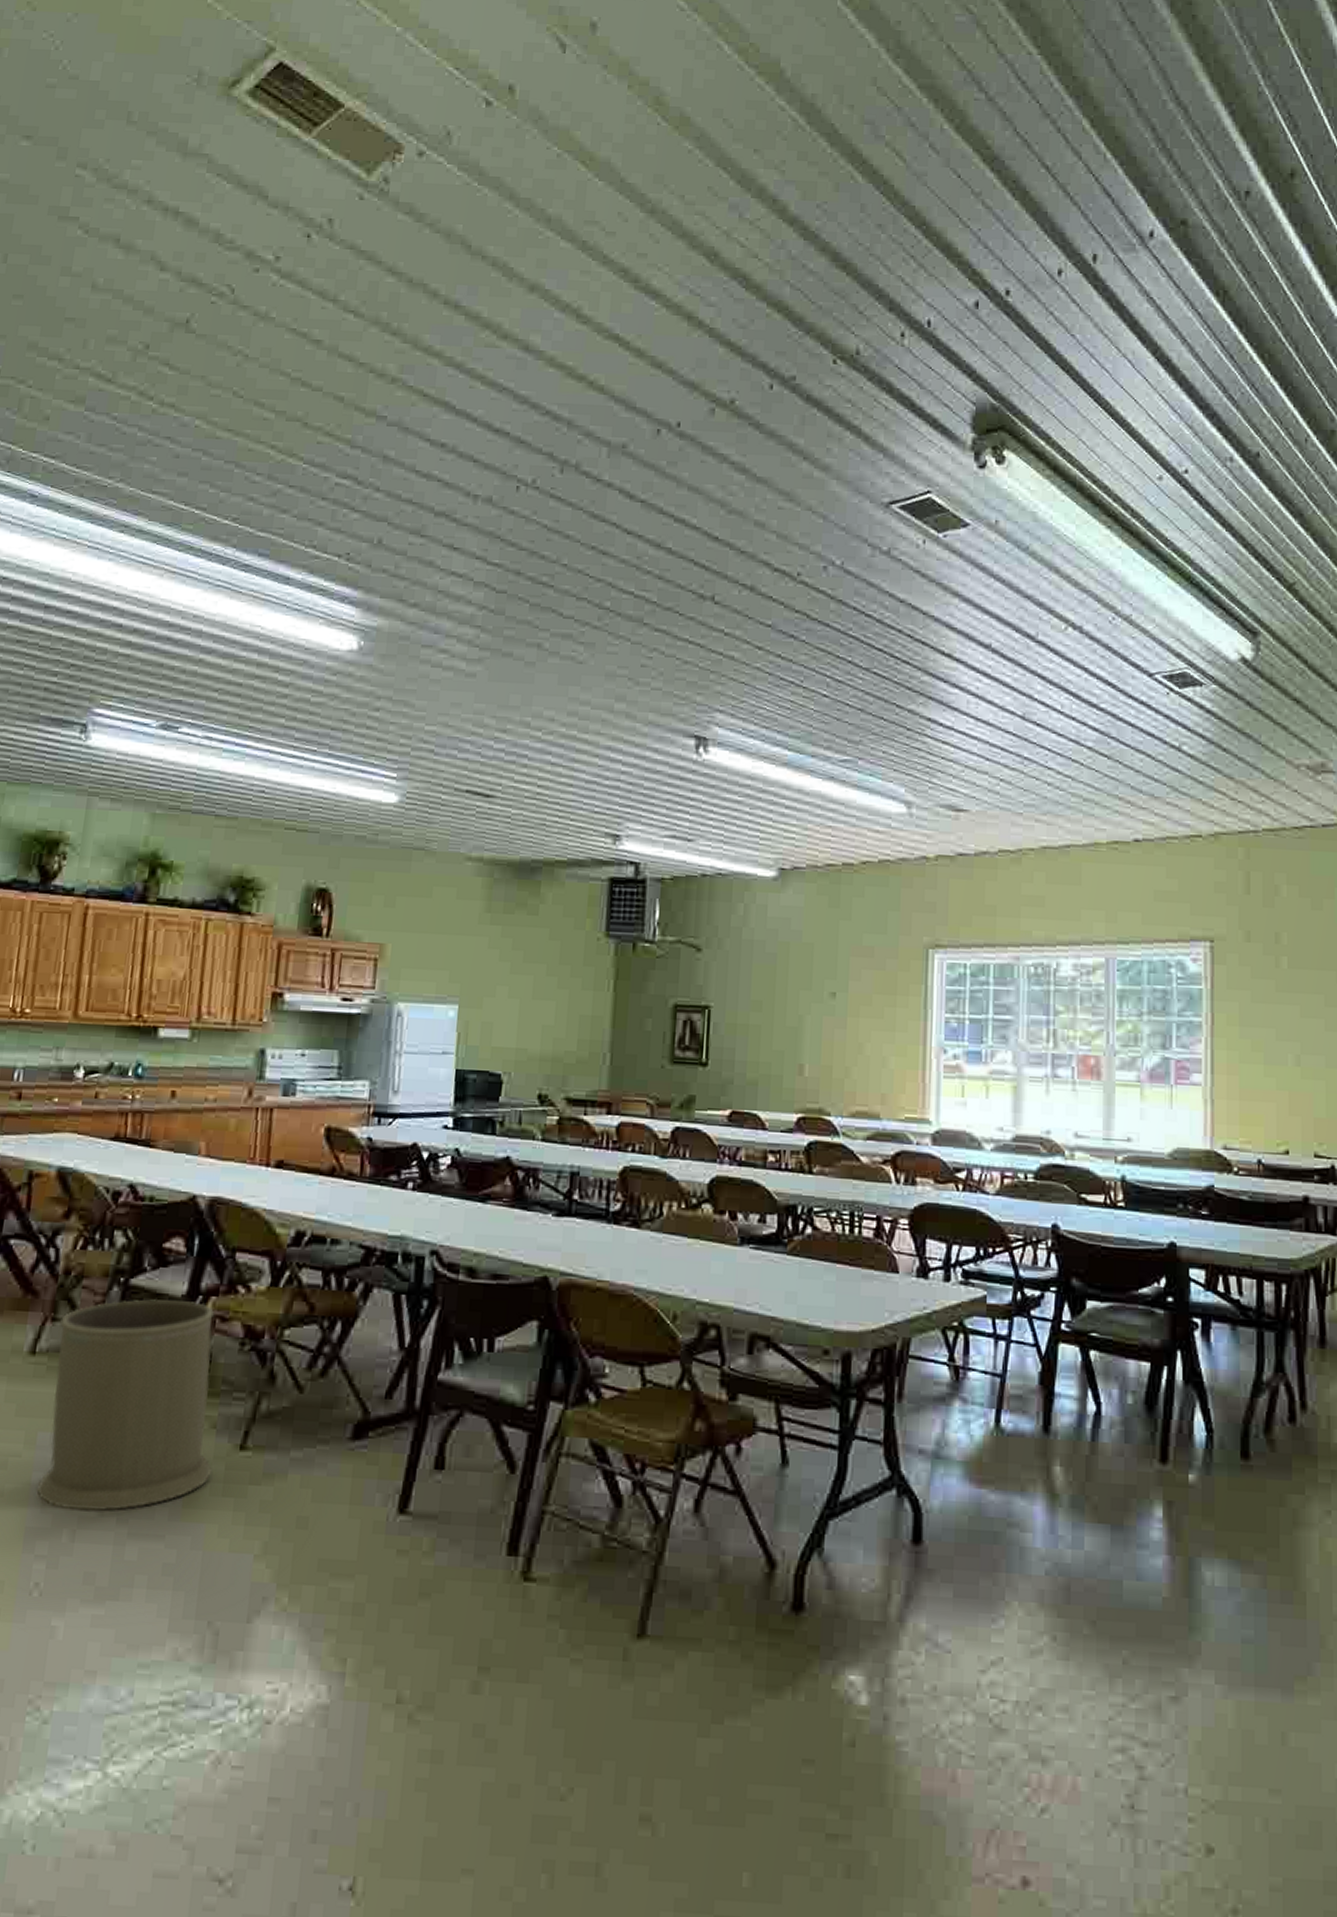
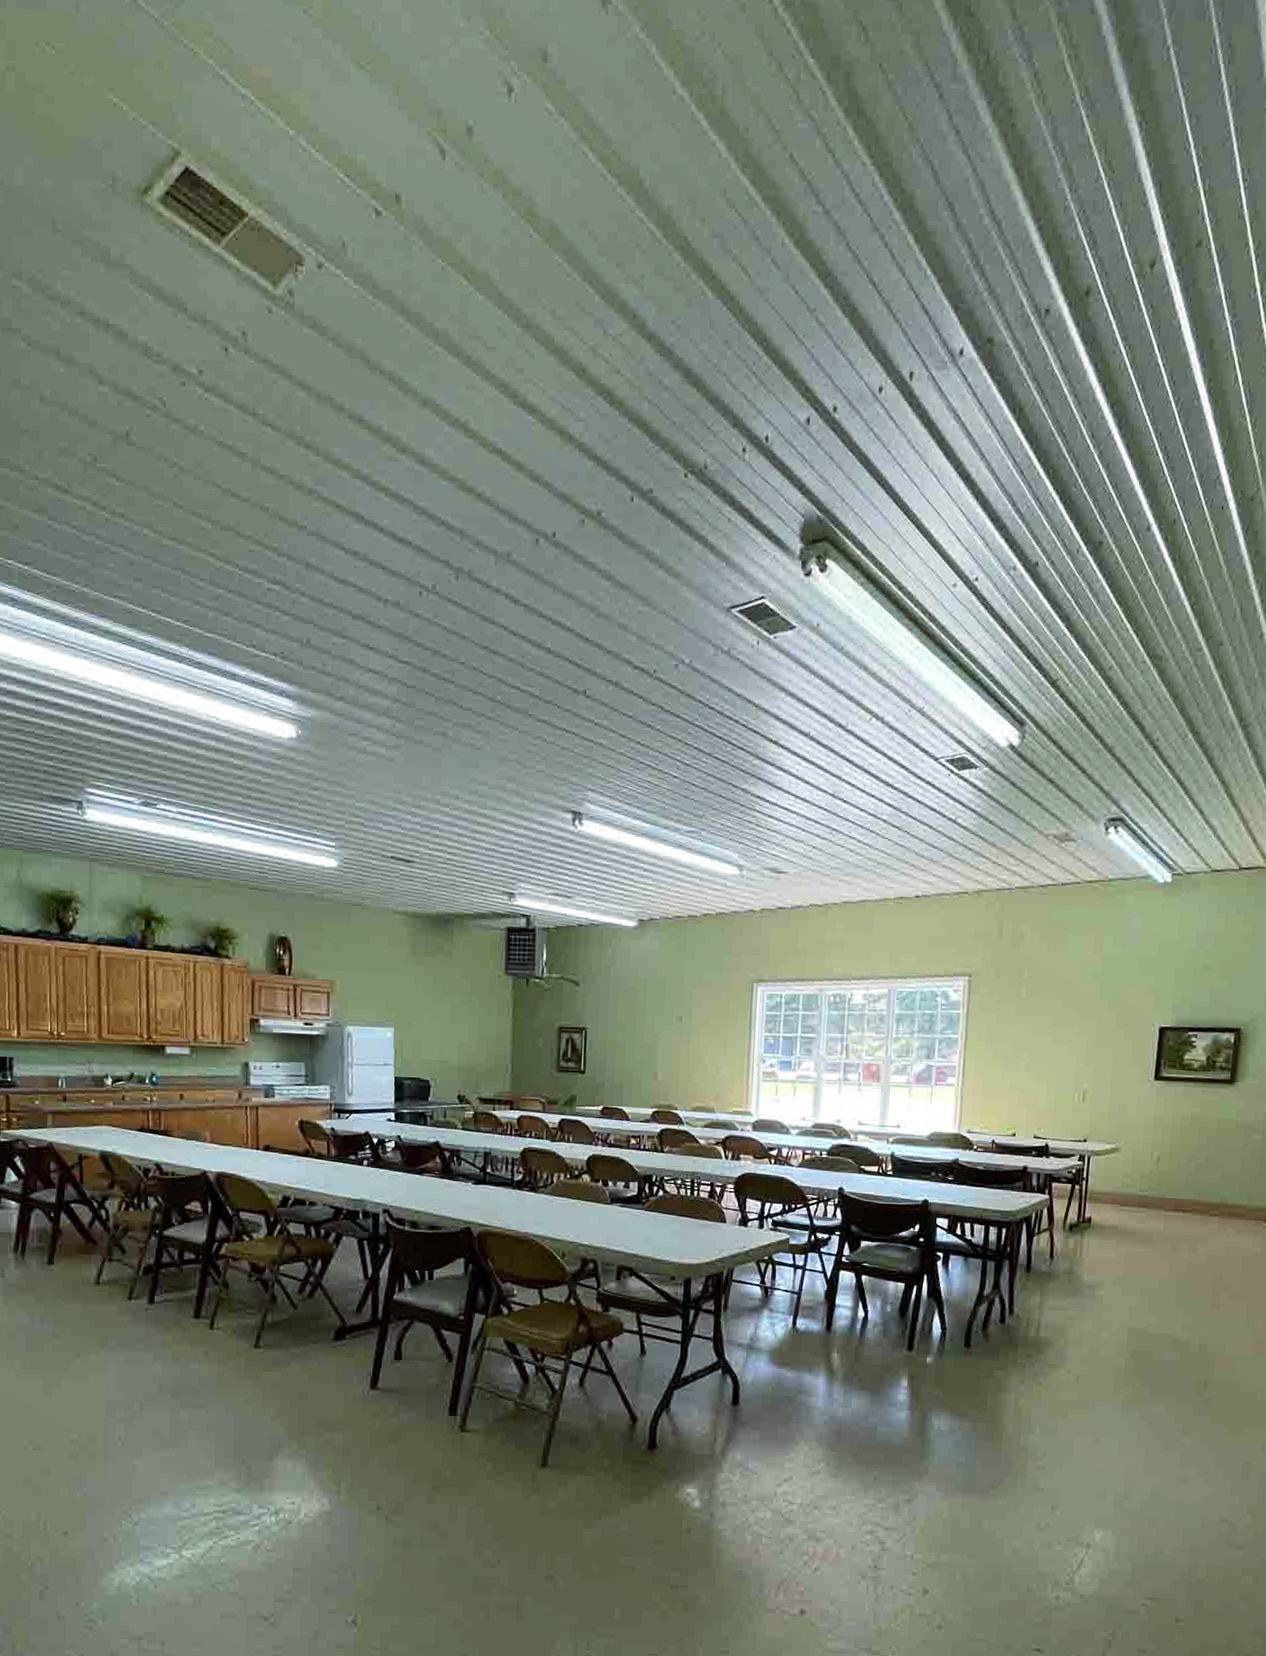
trash can: present [36,1298,215,1511] -> none [112,1244,236,1390]

